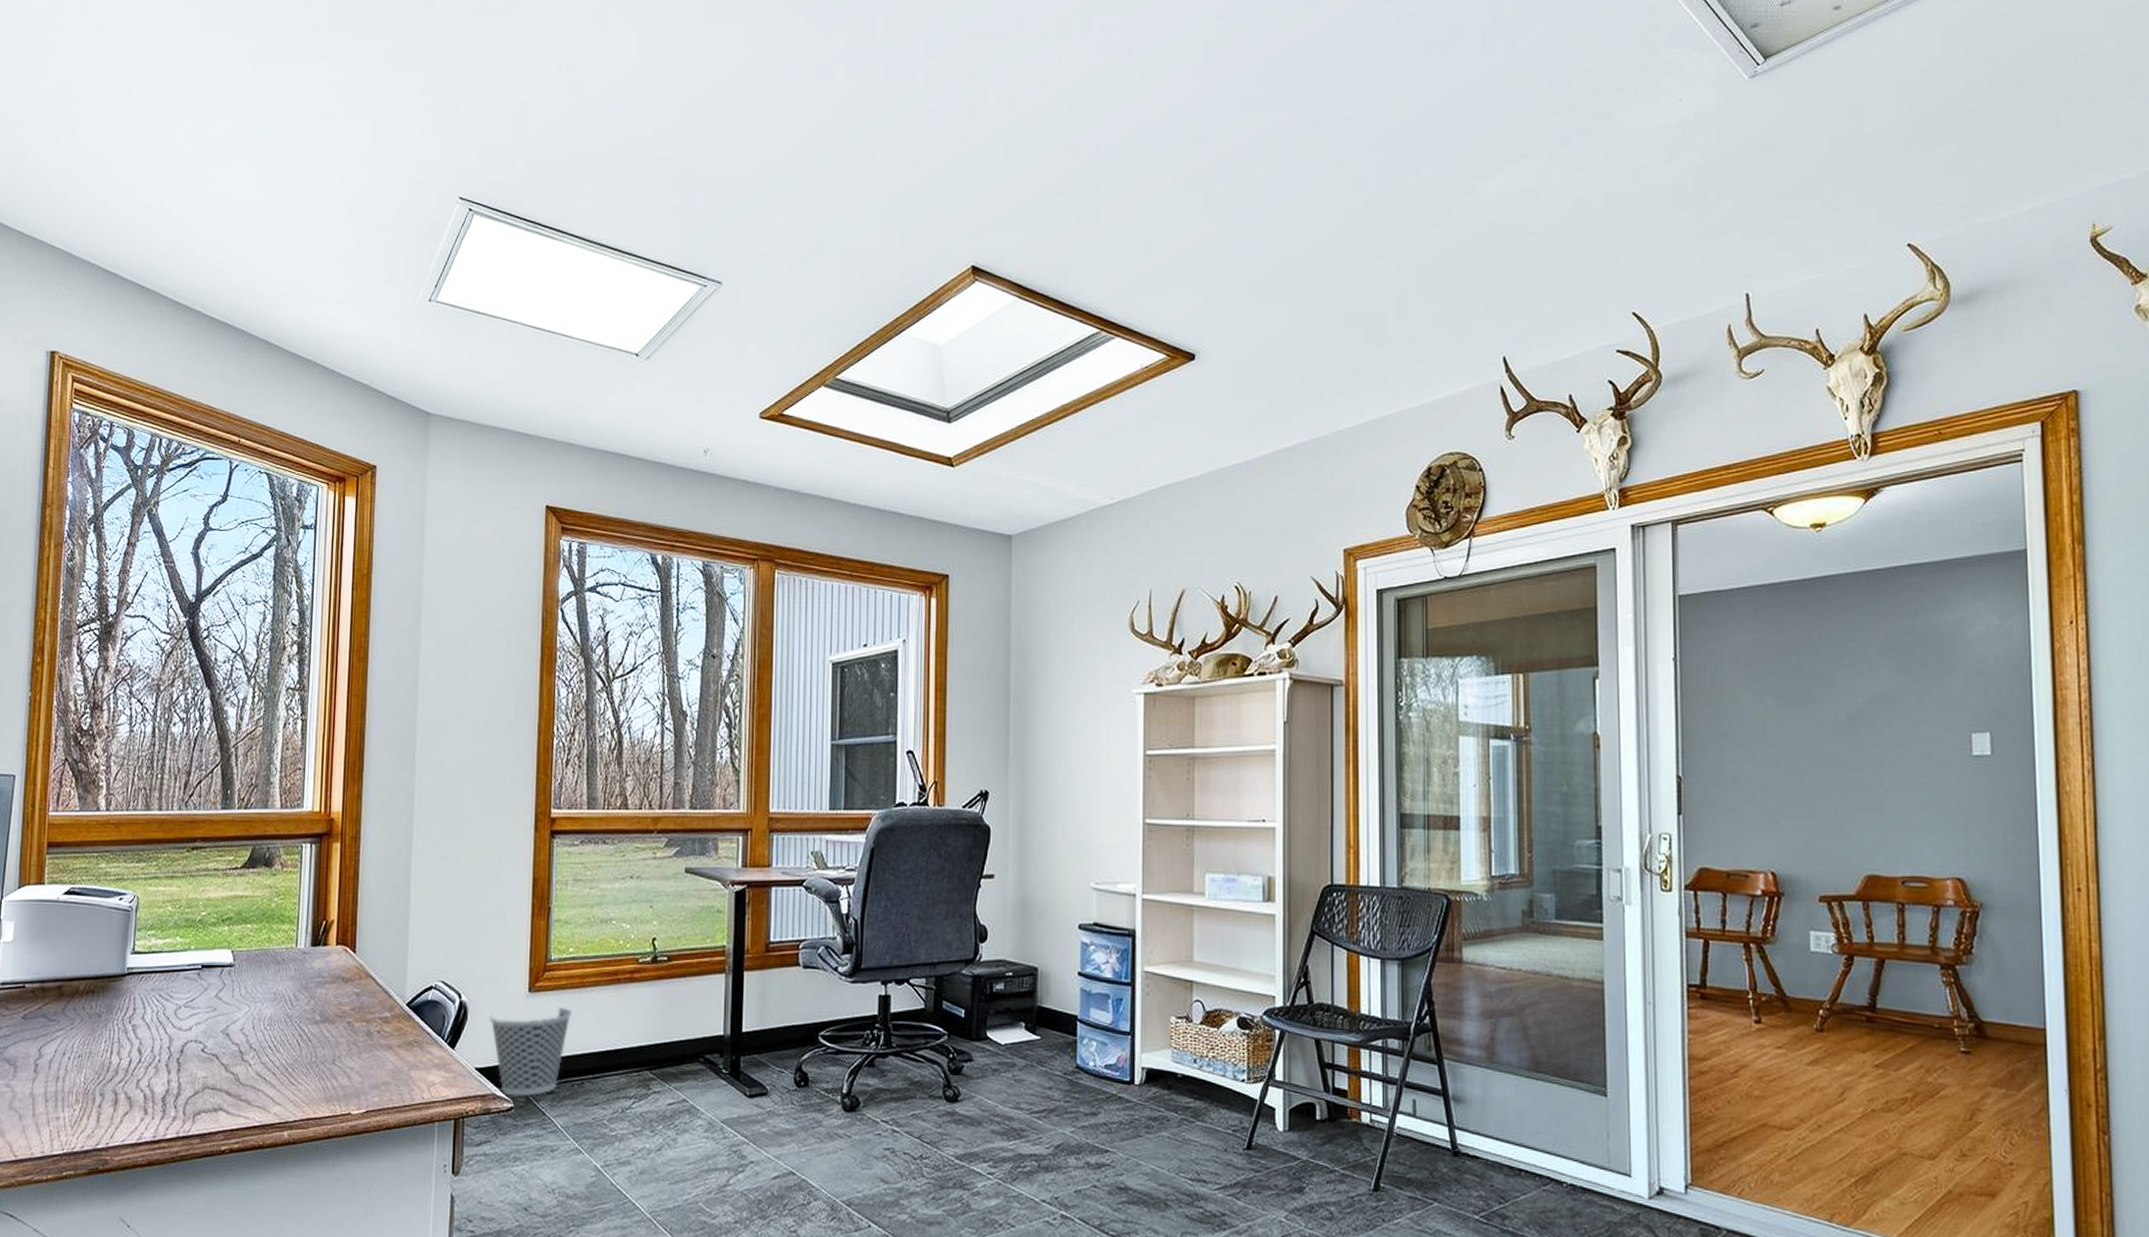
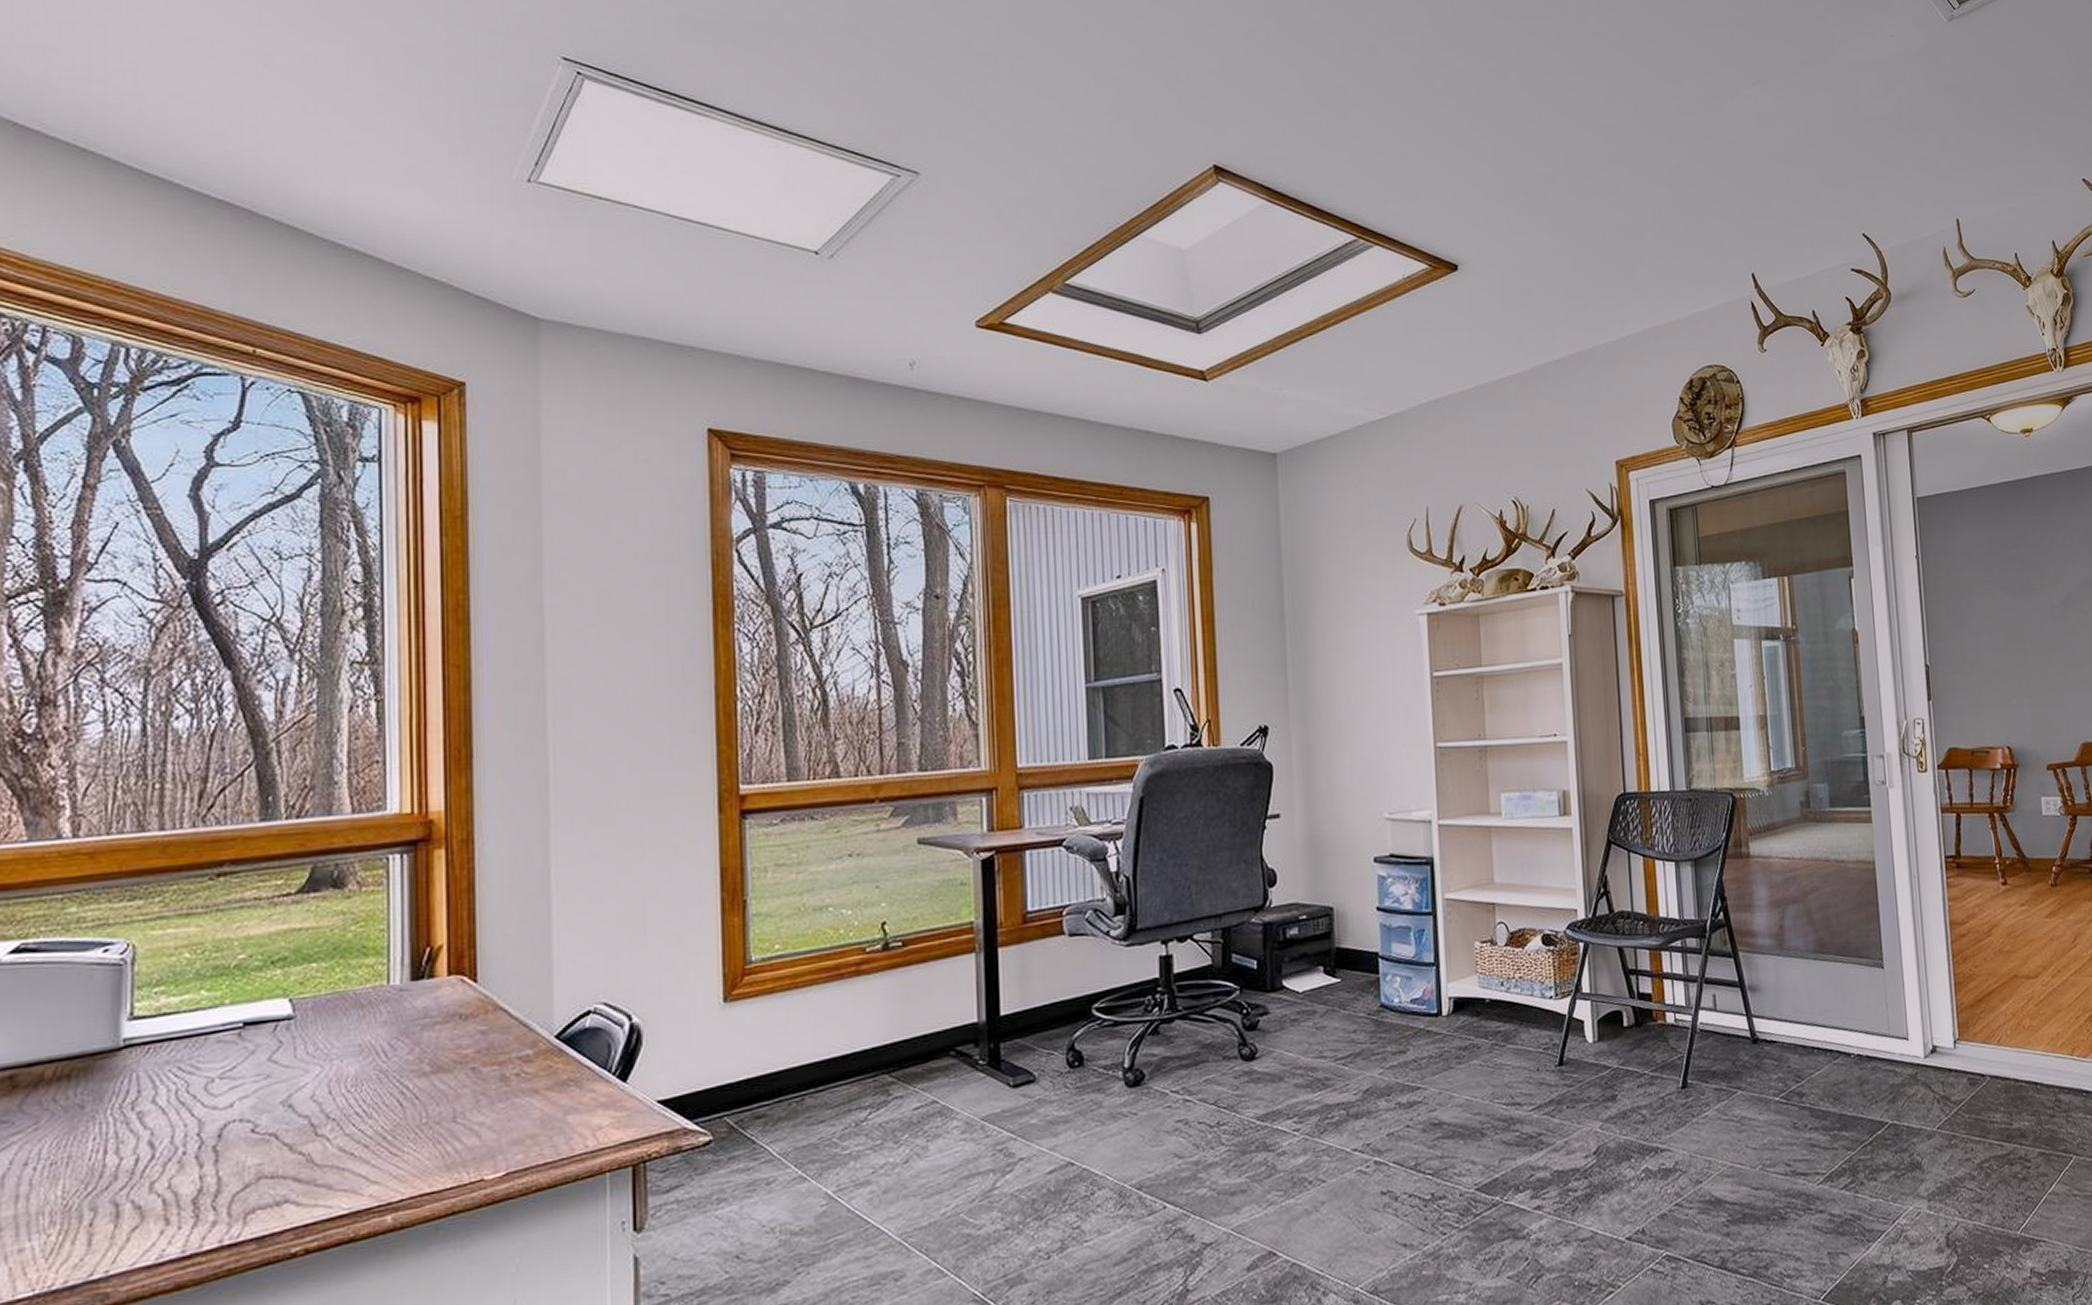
wastebasket: present [489,1006,572,1097] -> none [672,1015,783,1128]

